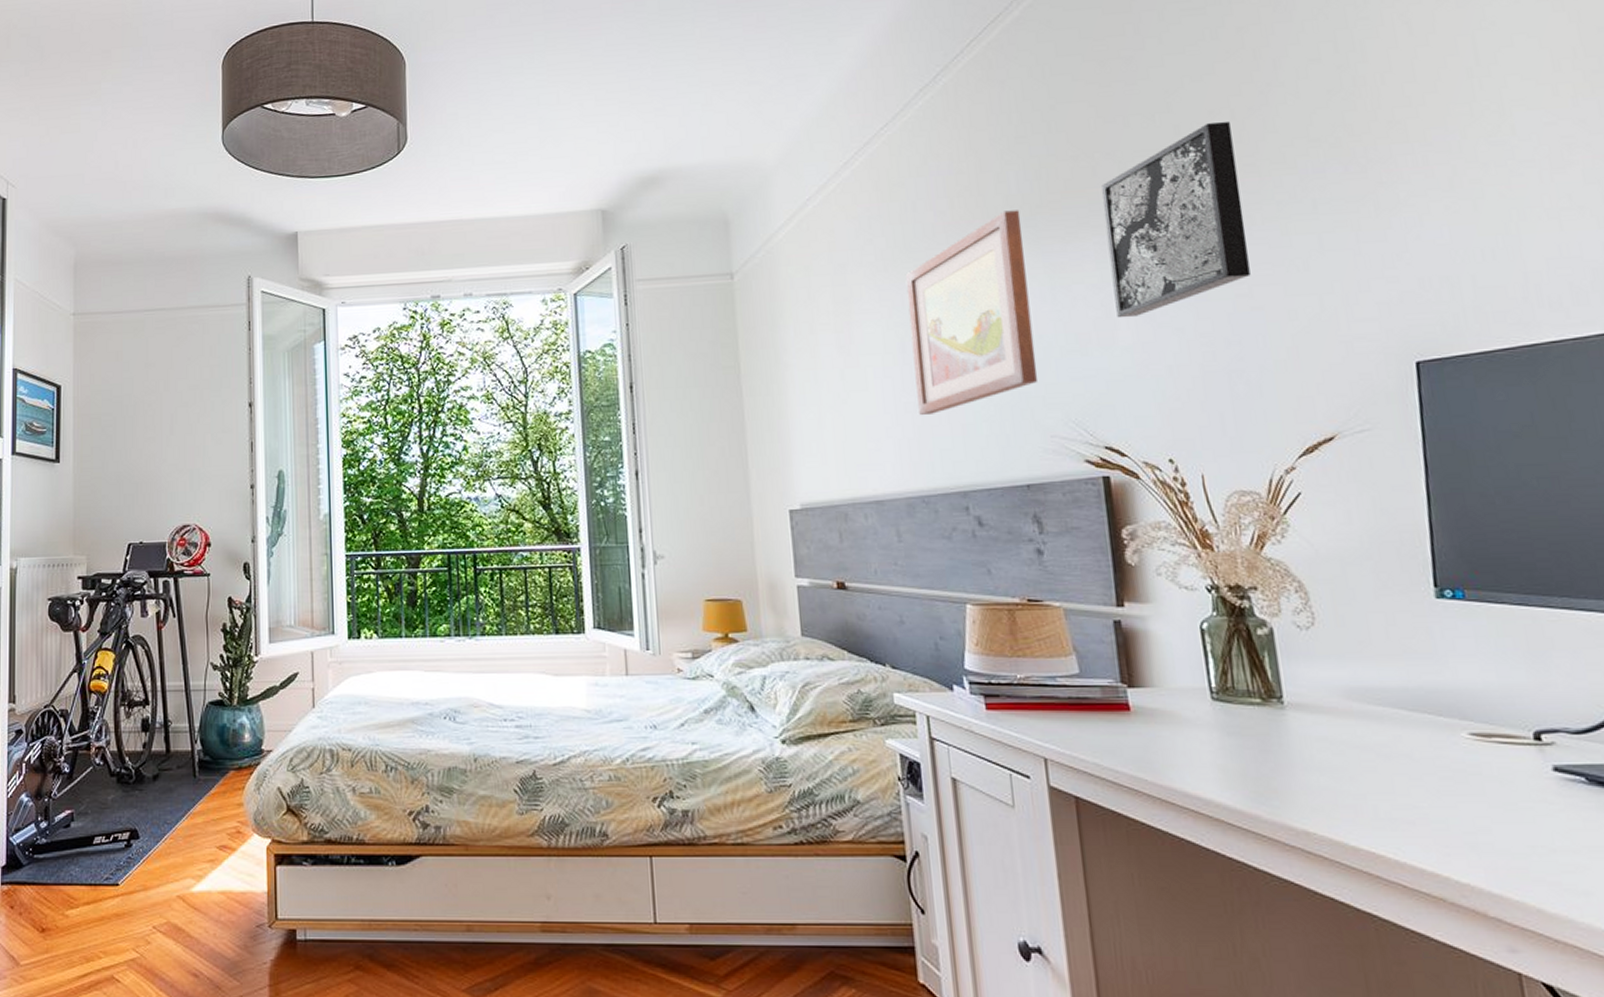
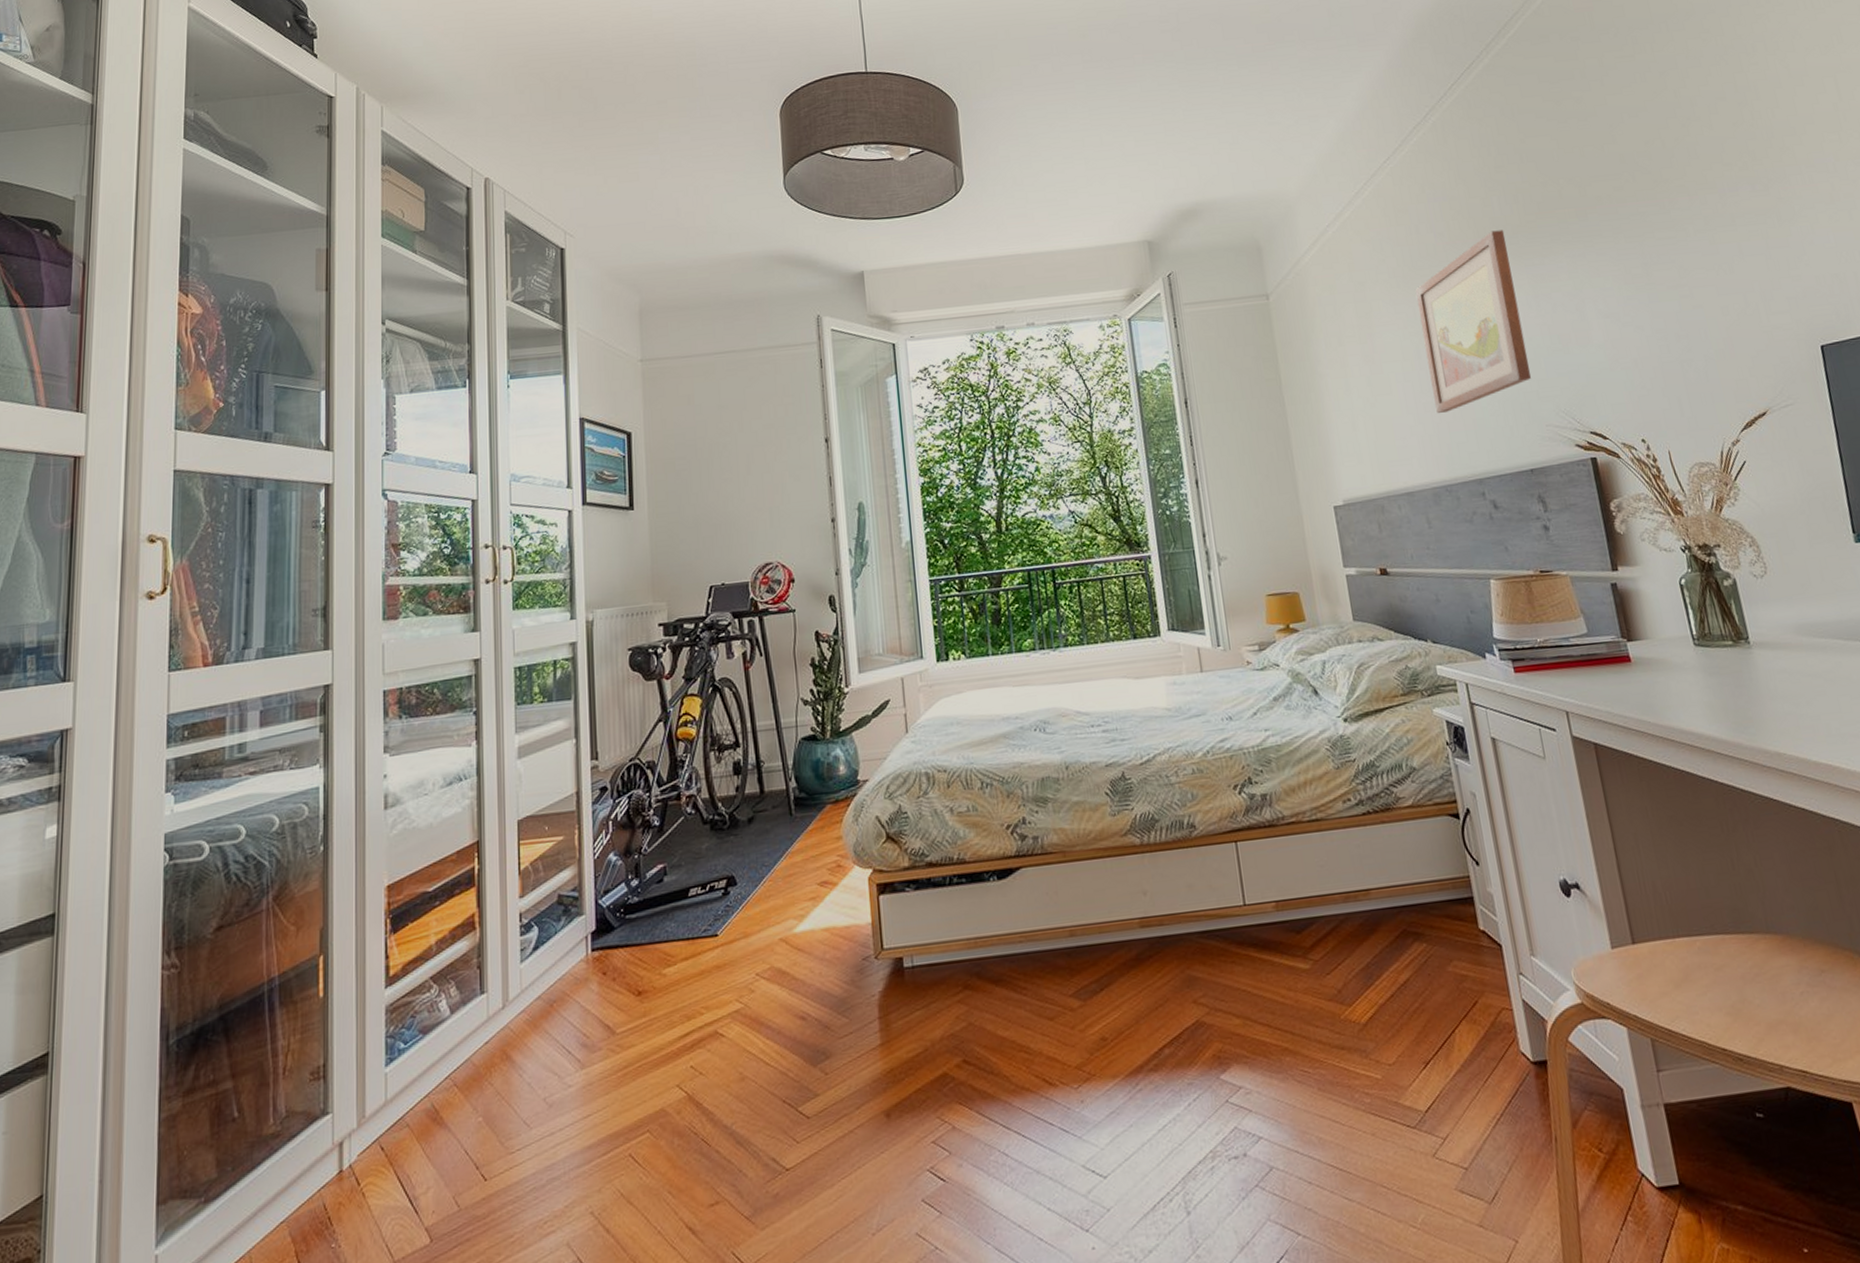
wall art: present [1101,122,1251,318] -> none [1567,151,1690,320]

